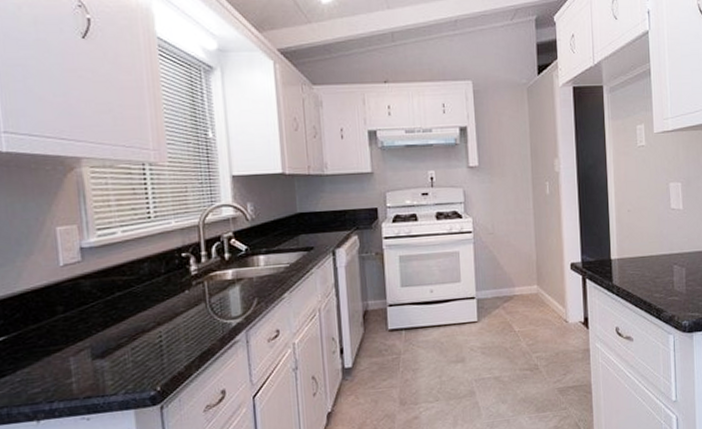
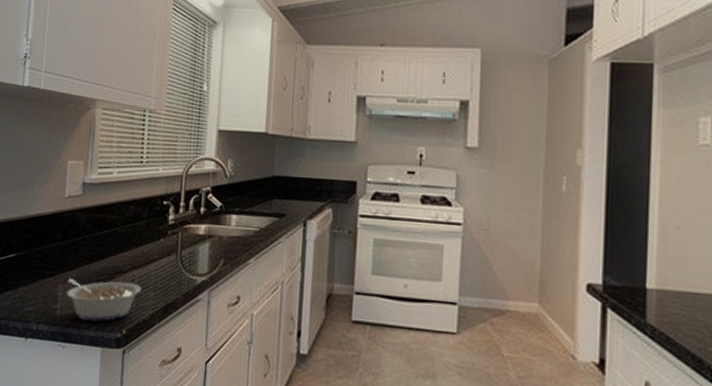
legume: none [78,339,172,388] -> present [66,279,142,322]

